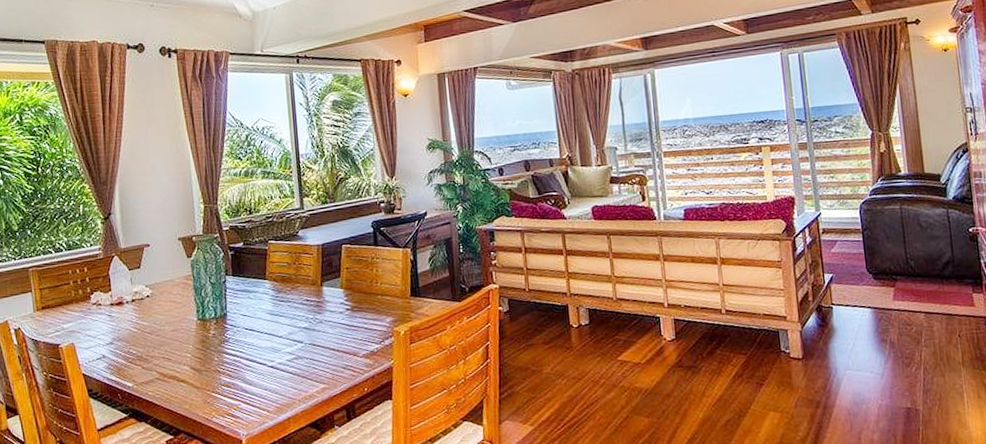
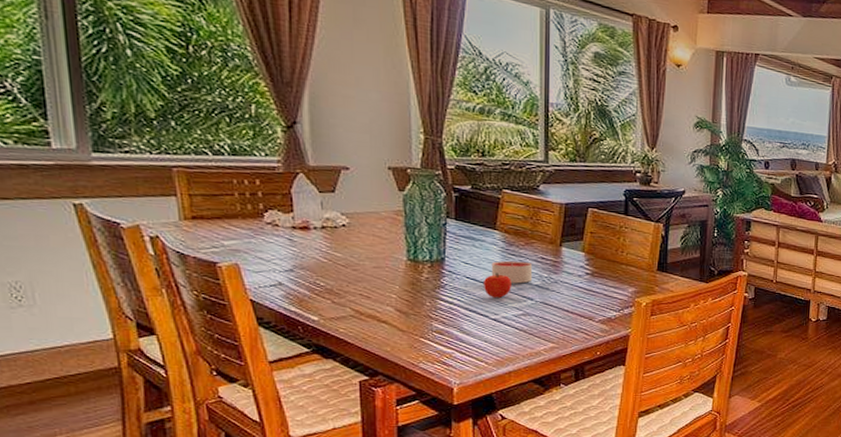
fruit: none [259,320,284,345] -> present [483,272,511,298]
candle: none [265,306,301,329] -> present [491,260,533,284]

